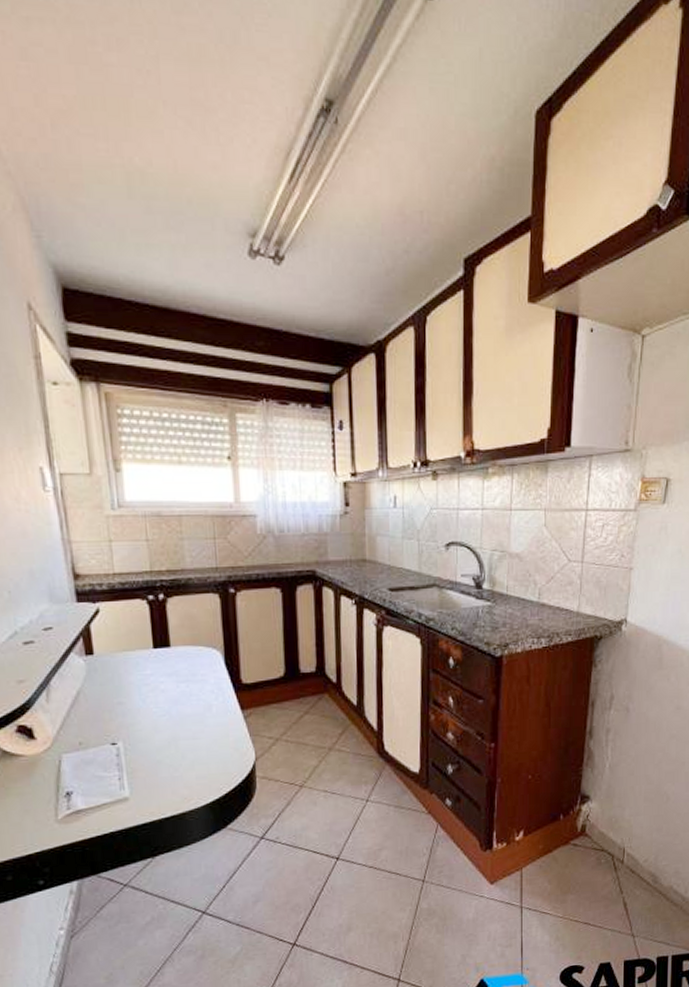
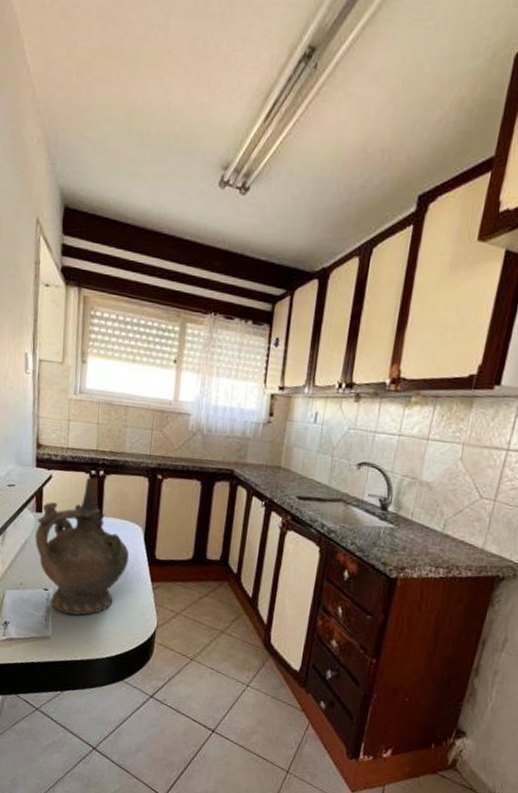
ceremonial vessel: none [89,603,211,767] -> present [35,477,130,616]

